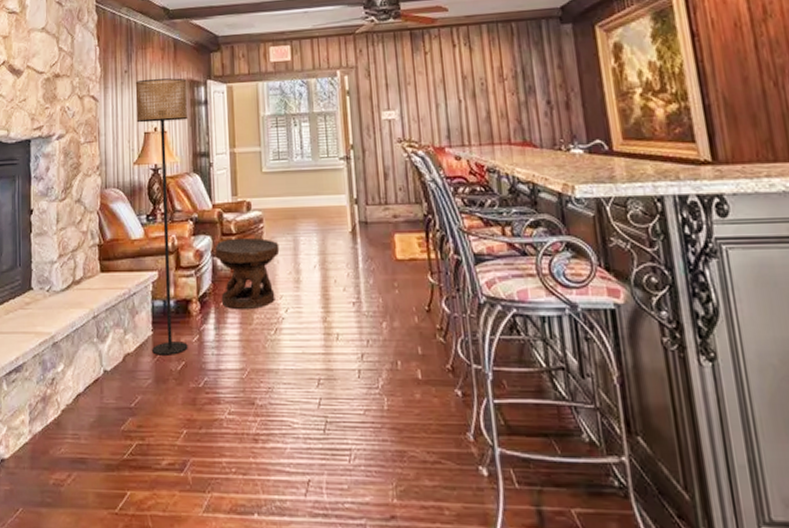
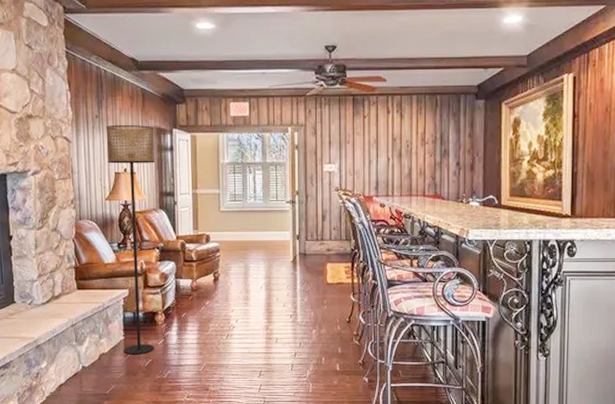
side table: present [214,237,280,310] -> none [178,264,233,321]

